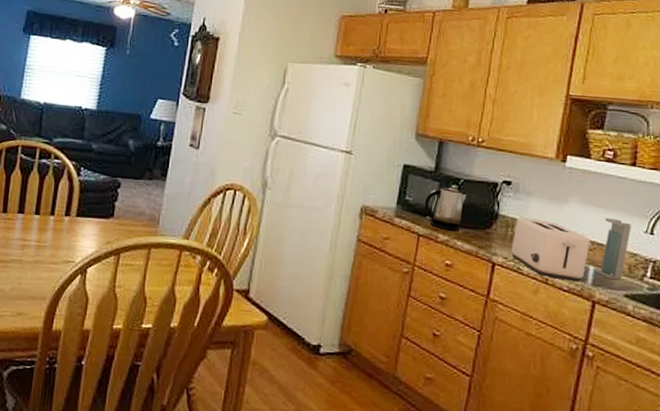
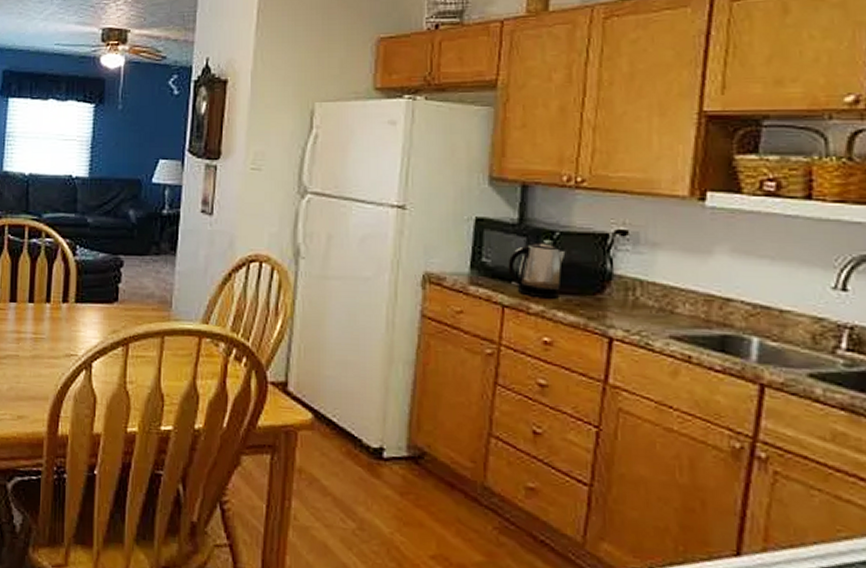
toaster: present [511,217,590,282] -> none [634,277,751,359]
soap dispenser: present [595,217,631,281] -> none [760,271,812,355]

